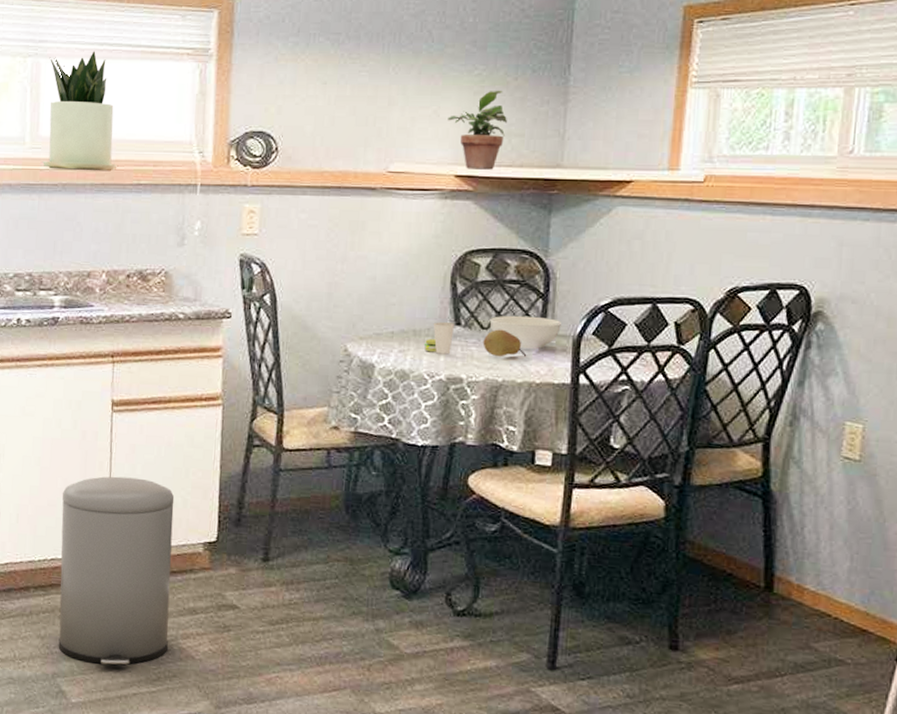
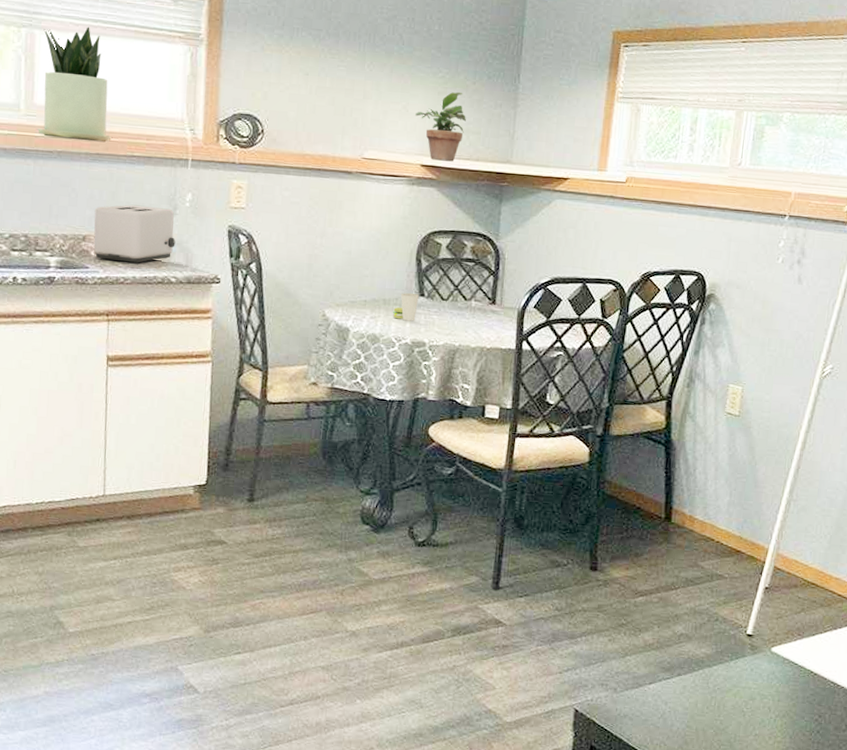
pedal bin: present [58,476,175,665] -> none [56,425,167,597]
toaster: none [98,236,184,299] -> present [93,204,176,263]
fruit: present [483,329,527,357] -> none [443,301,480,326]
bowl: present [489,315,562,350] -> none [449,289,510,320]

